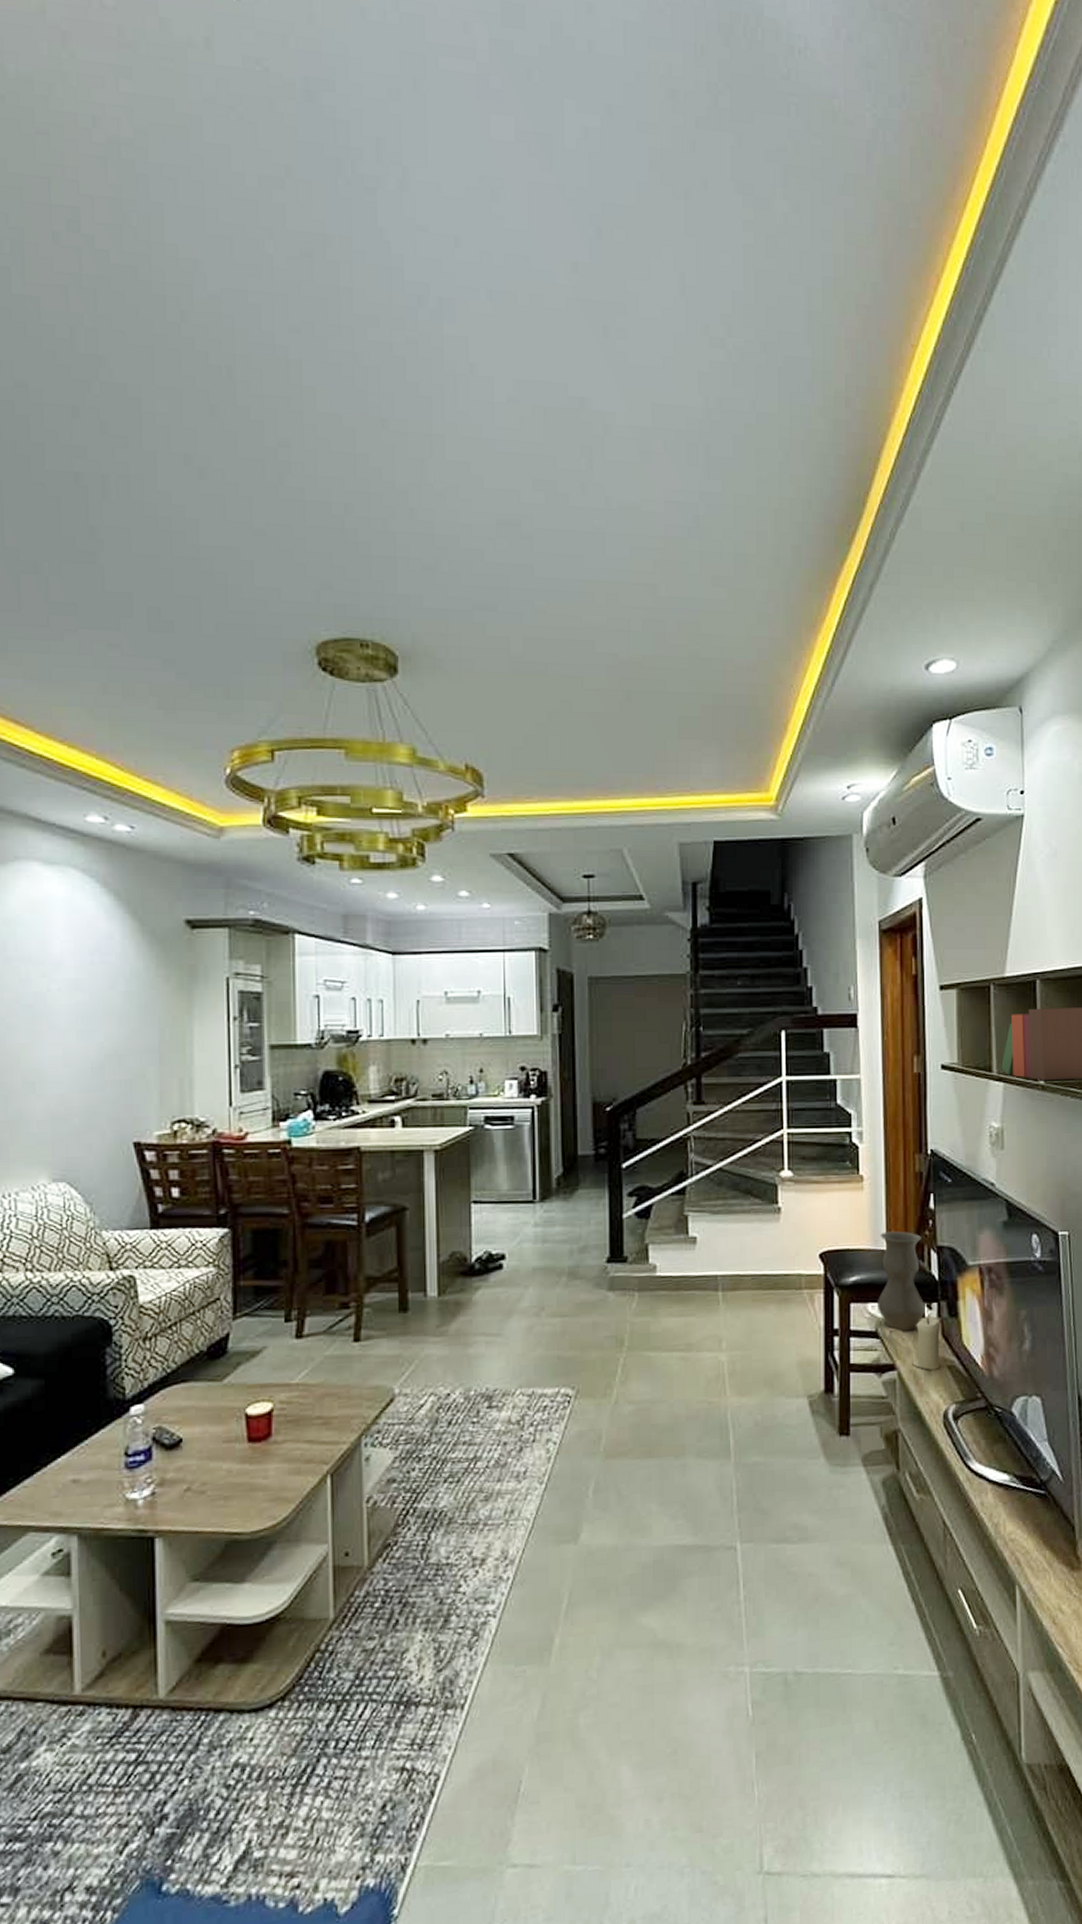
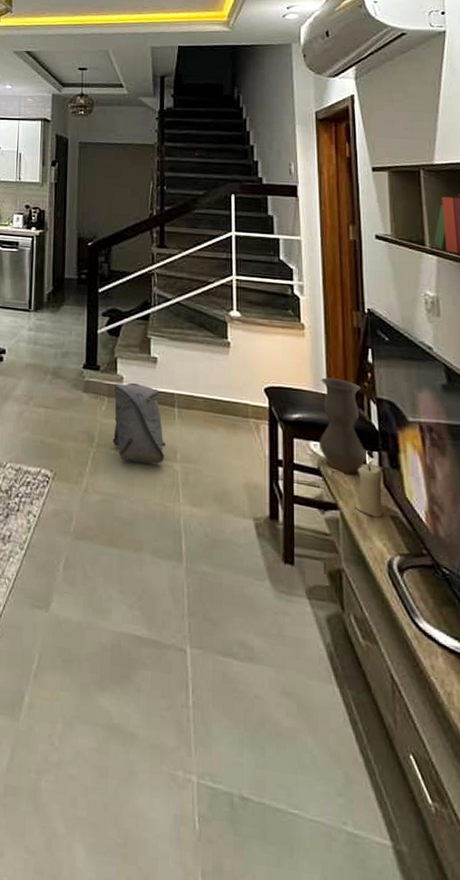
backpack: none [646,1270,708,1362] -> present [112,382,165,464]

